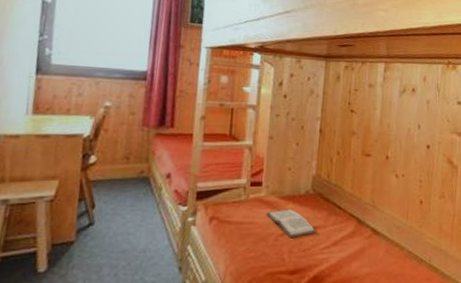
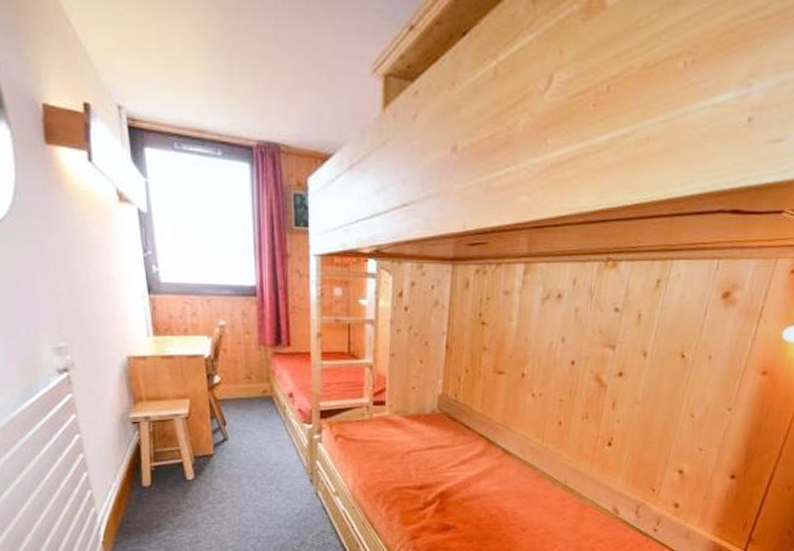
book: present [267,209,316,239] -> none [391,428,443,457]

